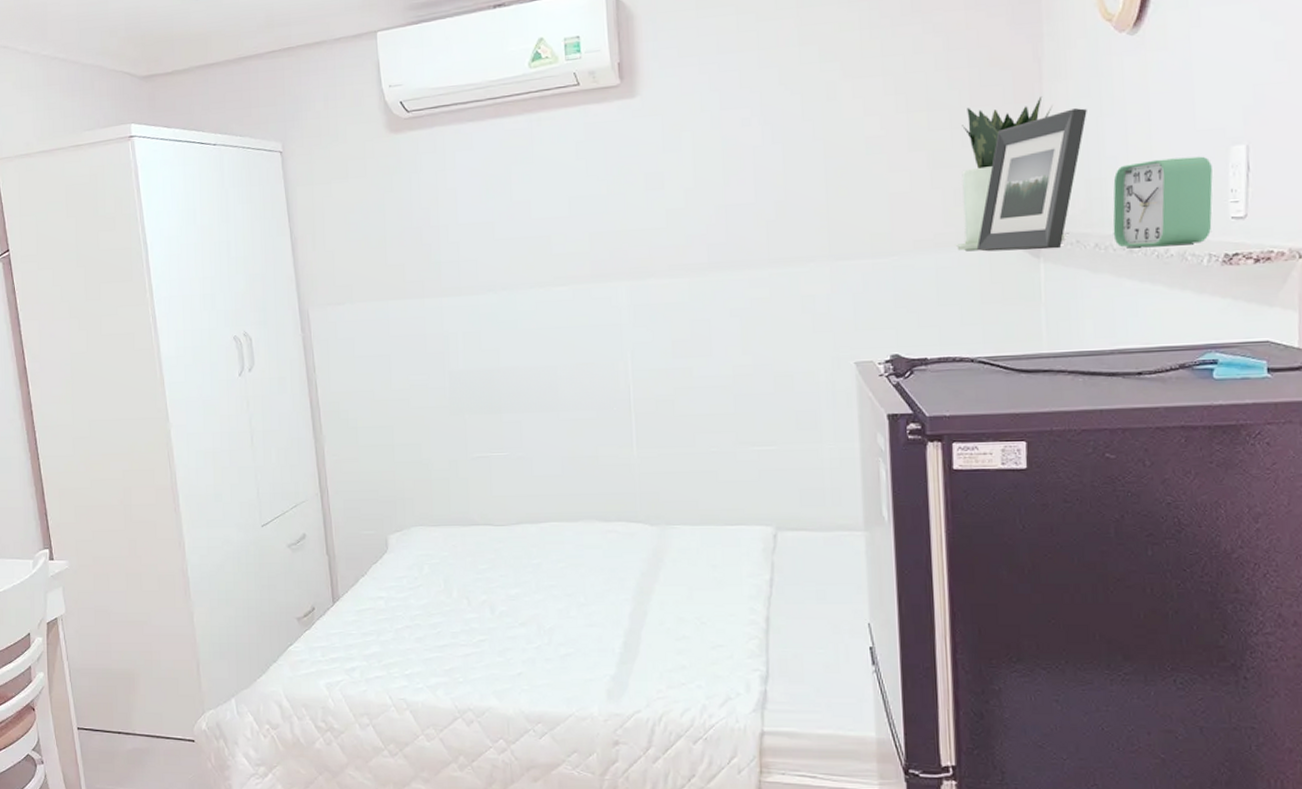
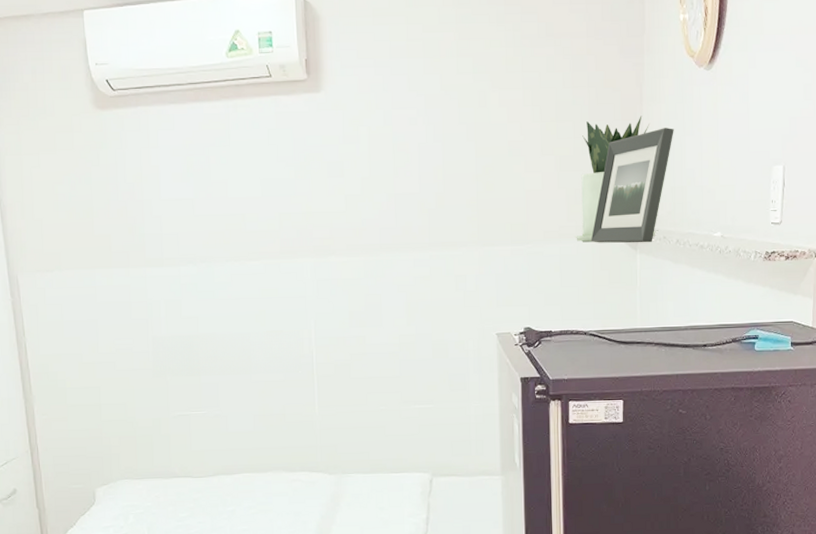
alarm clock: present [1113,156,1213,248] -> none [689,173,760,245]

